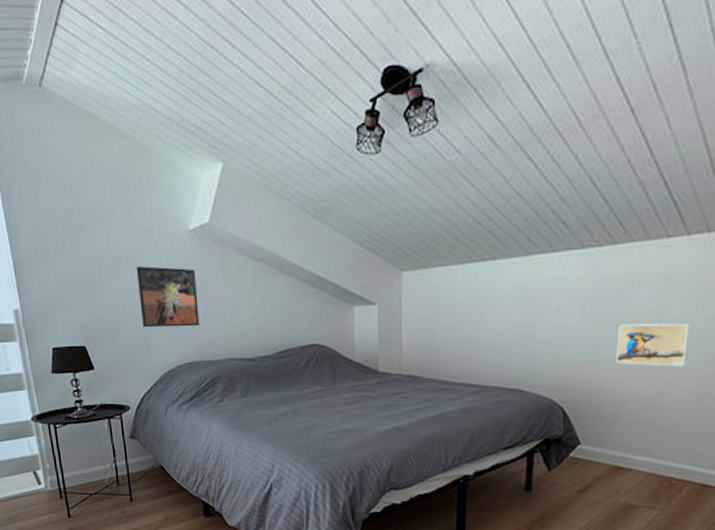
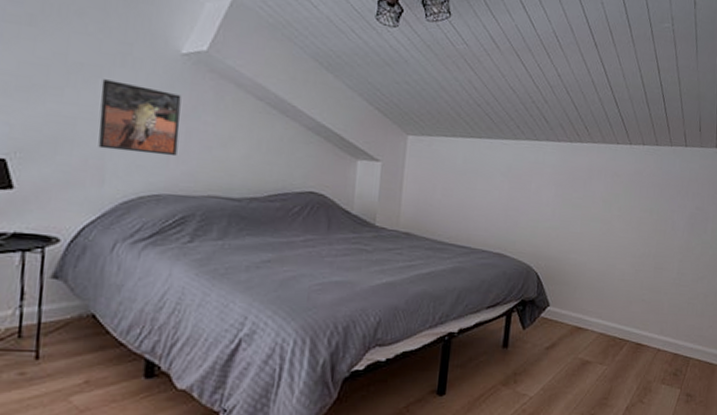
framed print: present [616,323,690,367] -> none [579,207,630,246]

